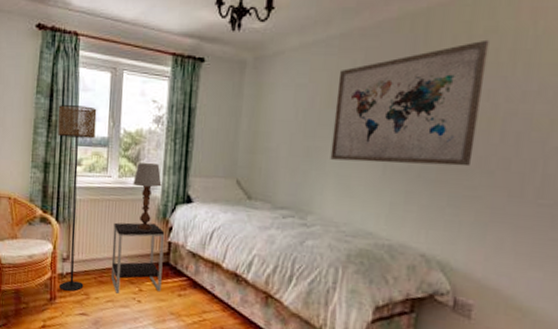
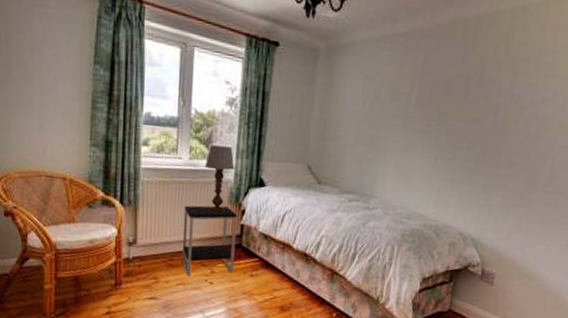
floor lamp: present [58,105,97,292] -> none [120,79,165,277]
wall art: present [330,39,490,167] -> none [391,50,522,159]

